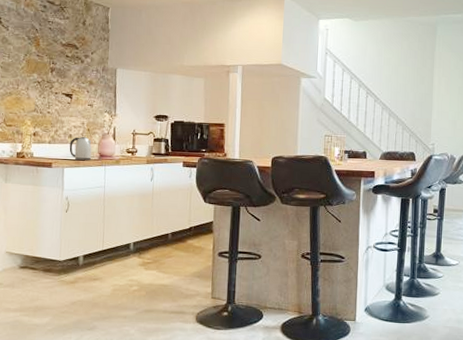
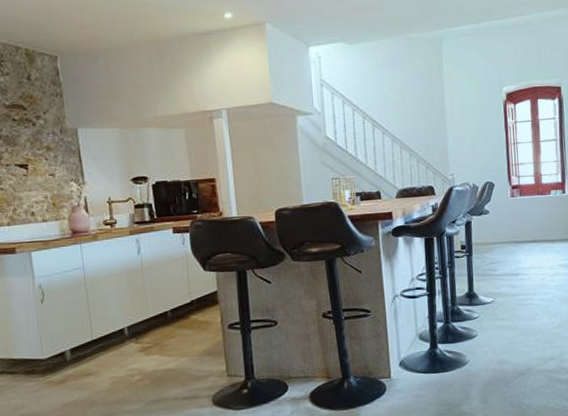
kettle: present [69,137,92,161] -> none [33,213,63,242]

